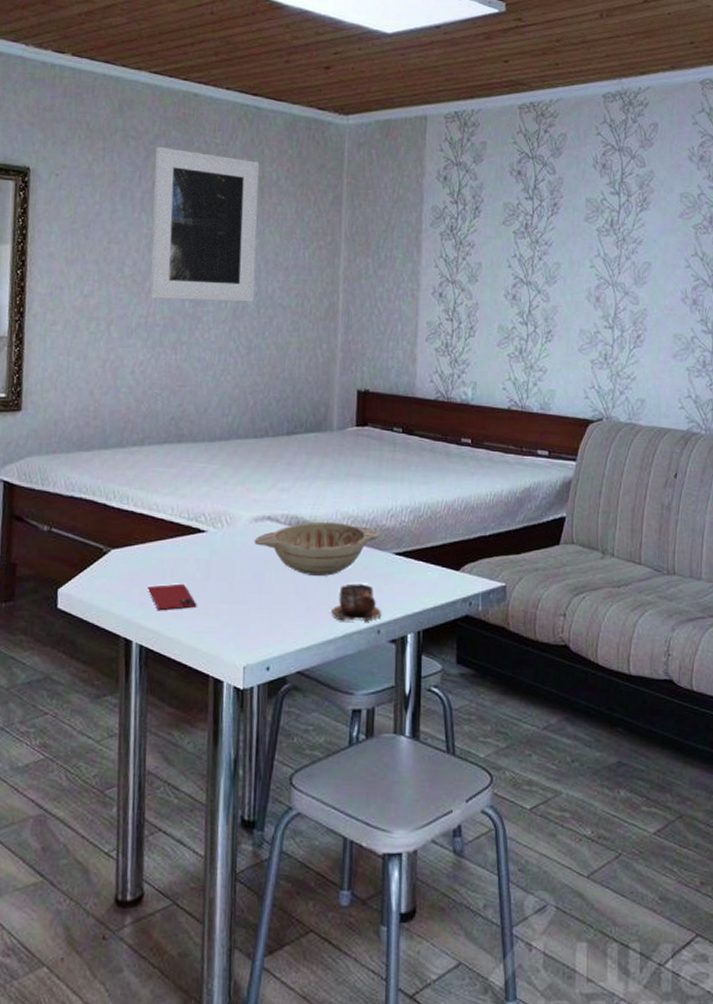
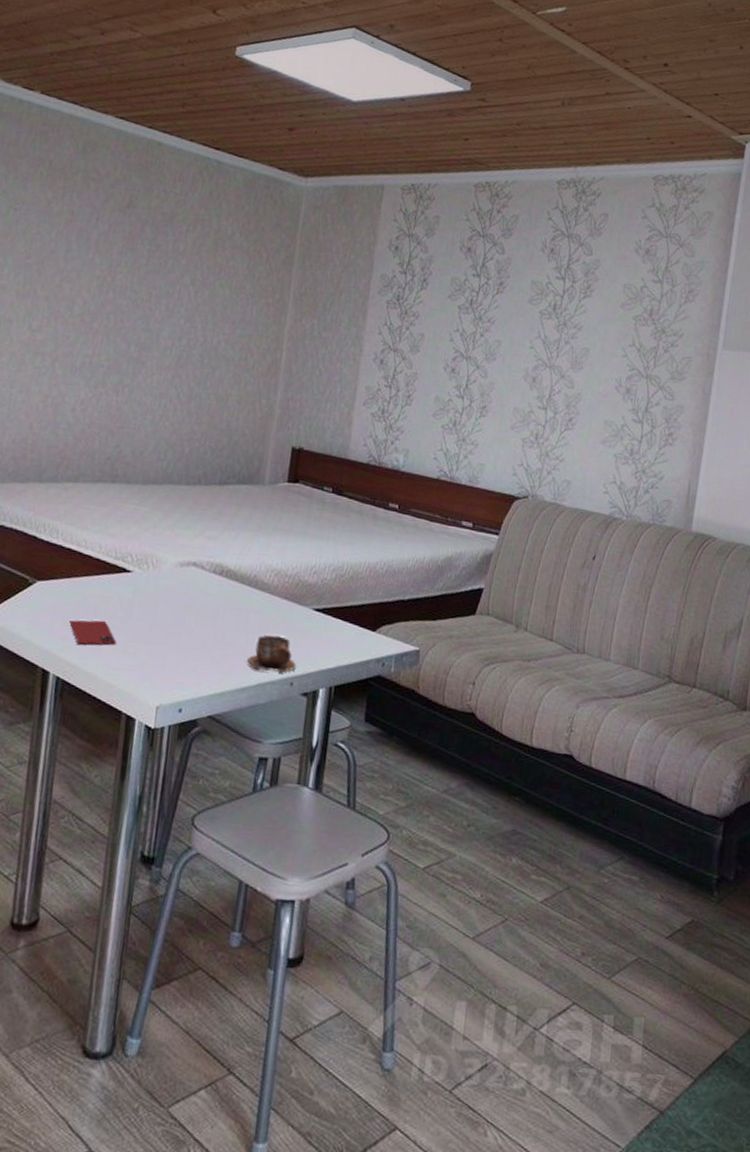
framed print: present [150,146,260,302] -> none [96,190,216,352]
decorative bowl: present [254,521,380,576] -> none [177,571,302,626]

